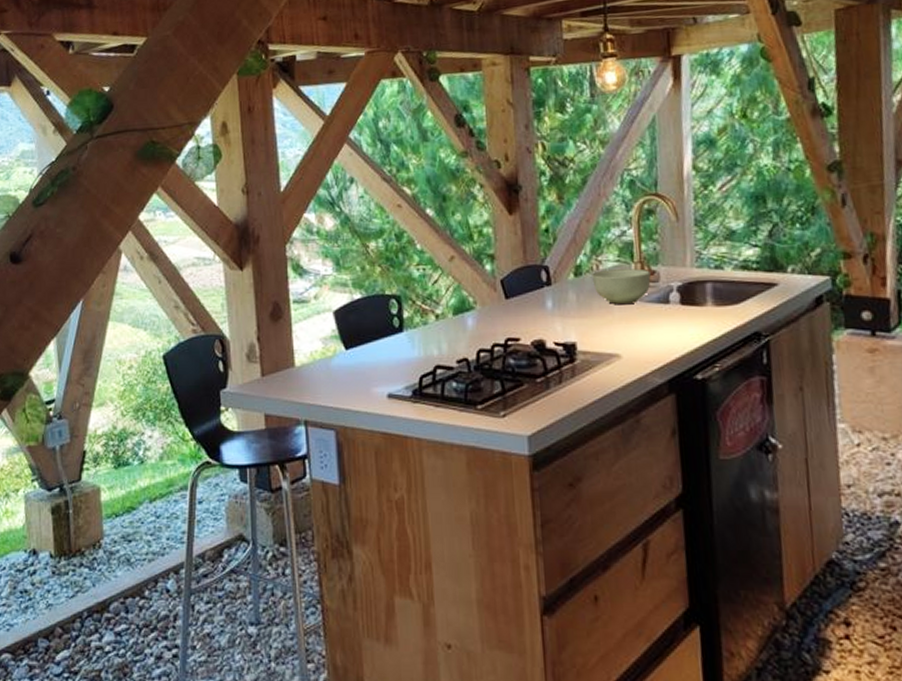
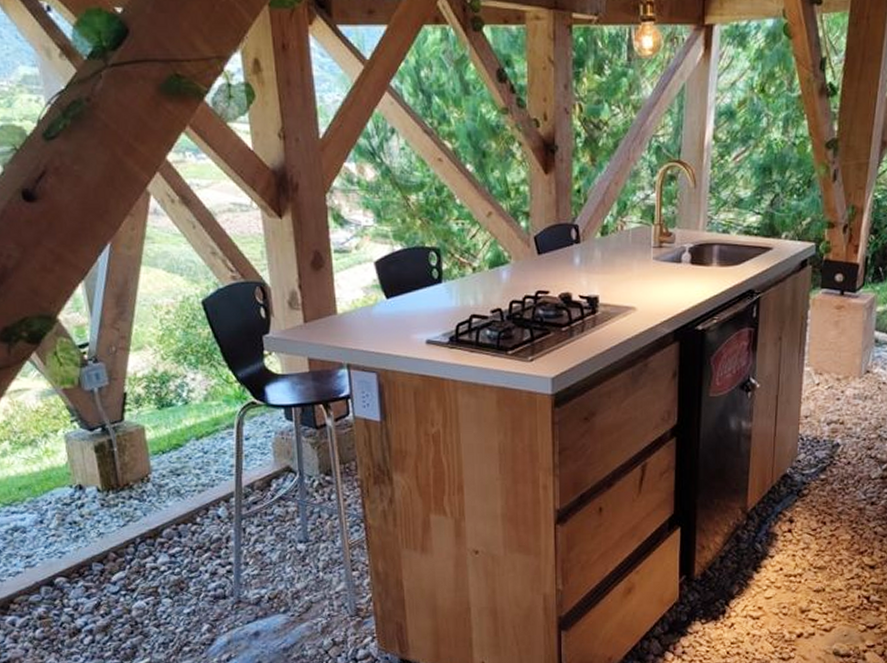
bowl: present [592,268,652,305] -> none [616,230,669,263]

